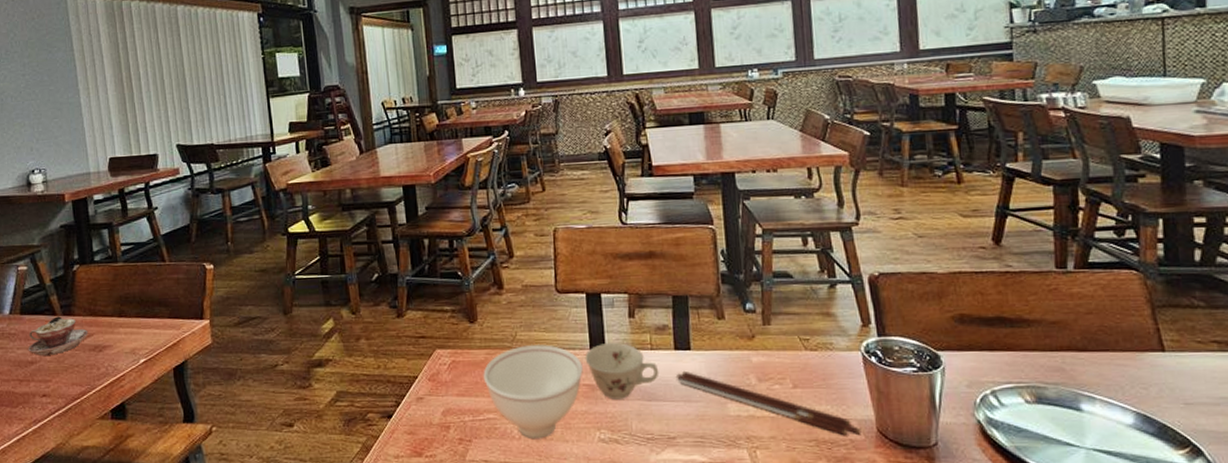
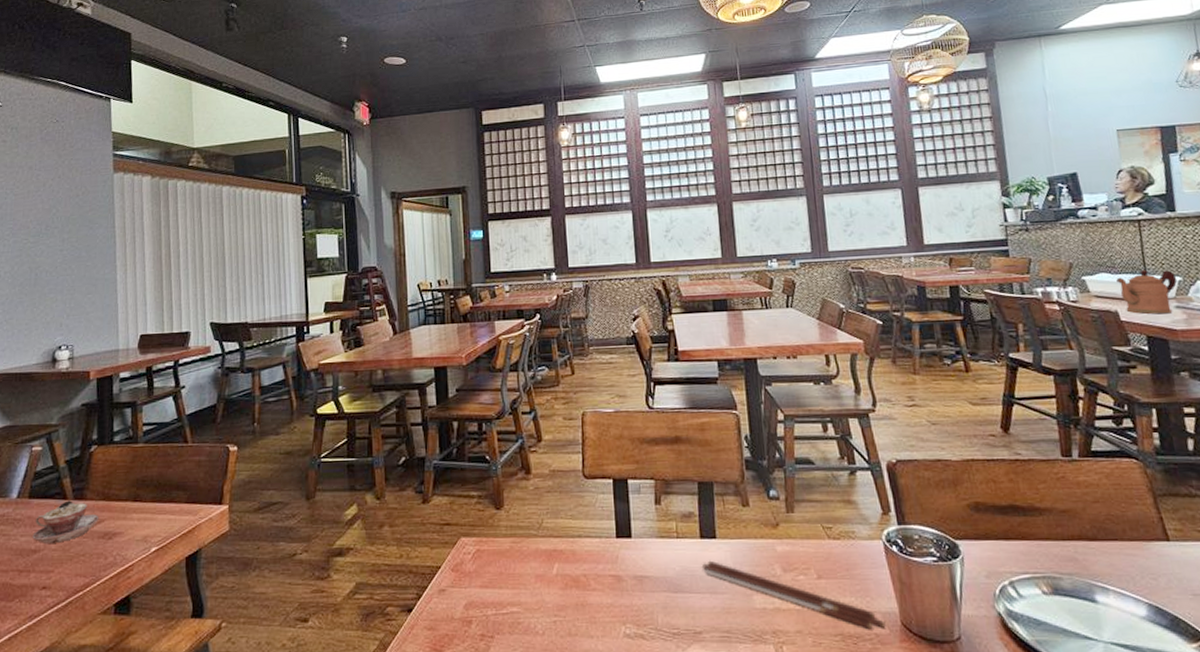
bowl: present [483,343,583,438] -> none [508,531,609,634]
teacup: present [585,342,659,400] -> none [611,530,685,591]
coffeepot: none [1131,71,1200,120] -> present [1116,269,1177,315]

